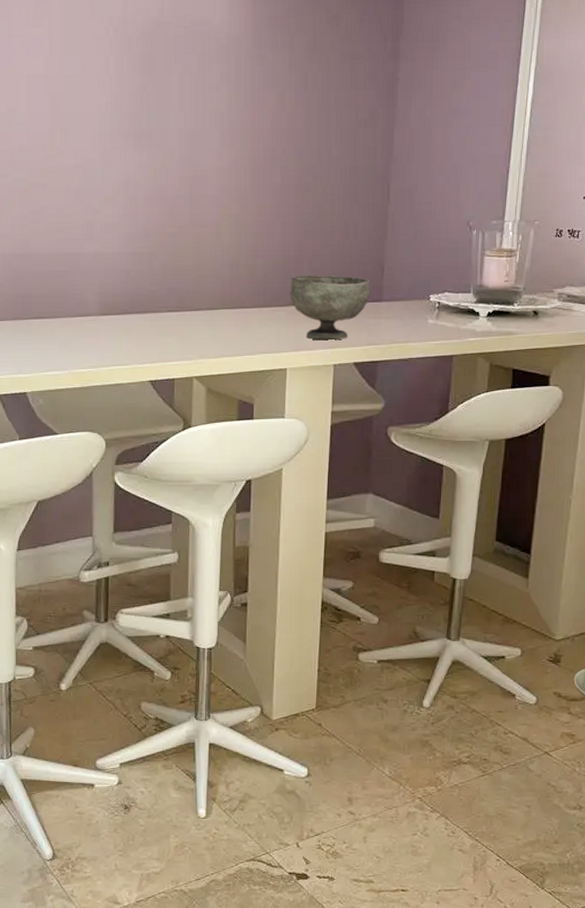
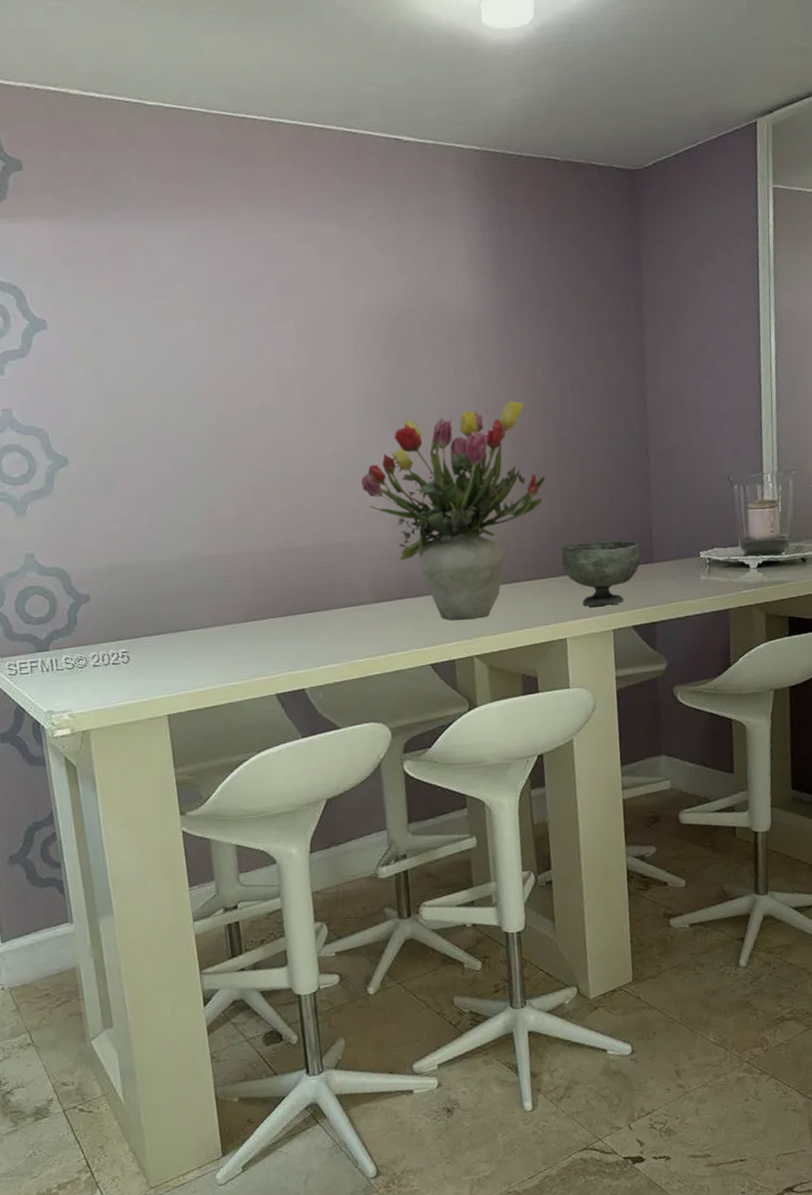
flower arrangement: none [99,124,283,341] -> present [360,400,546,621]

